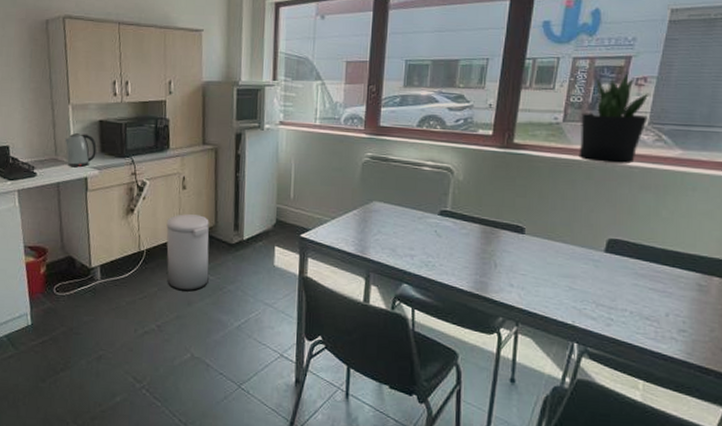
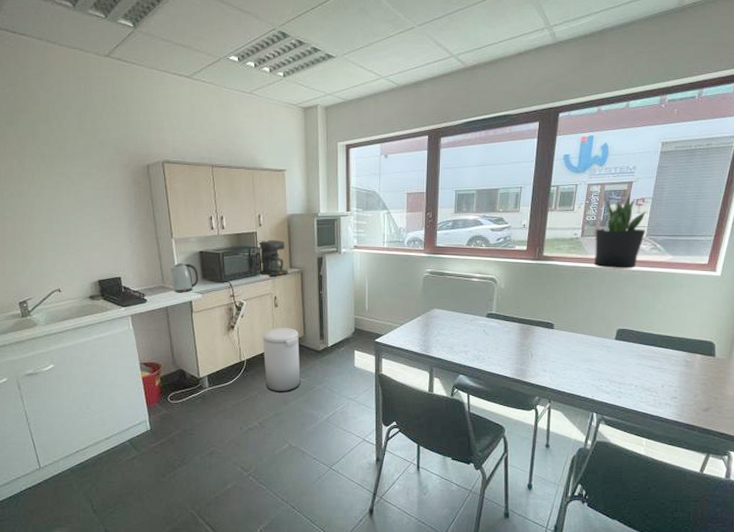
coffee maker: none [166,110,201,154] -> present [257,239,288,276]

